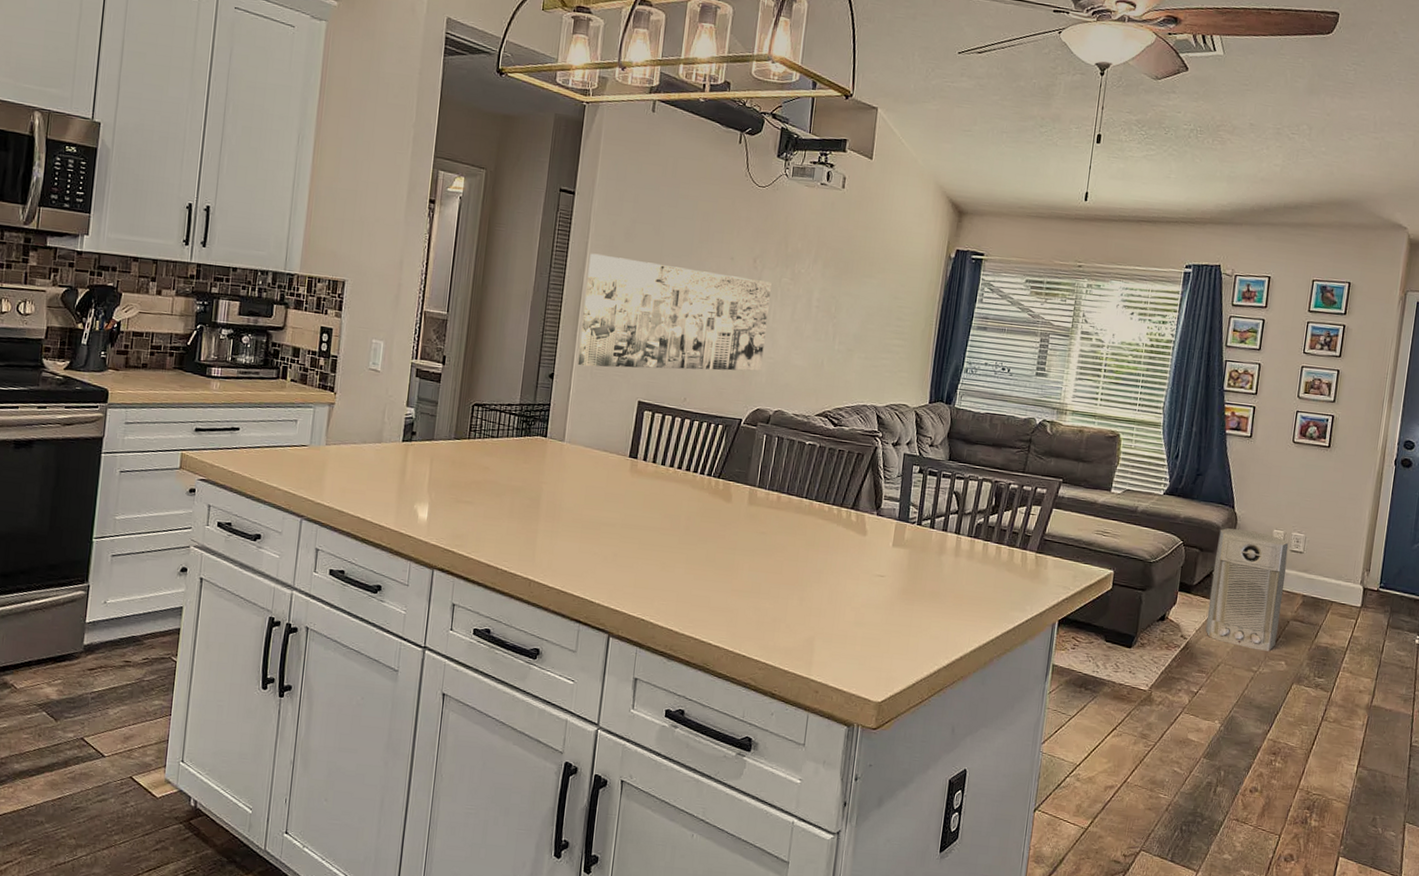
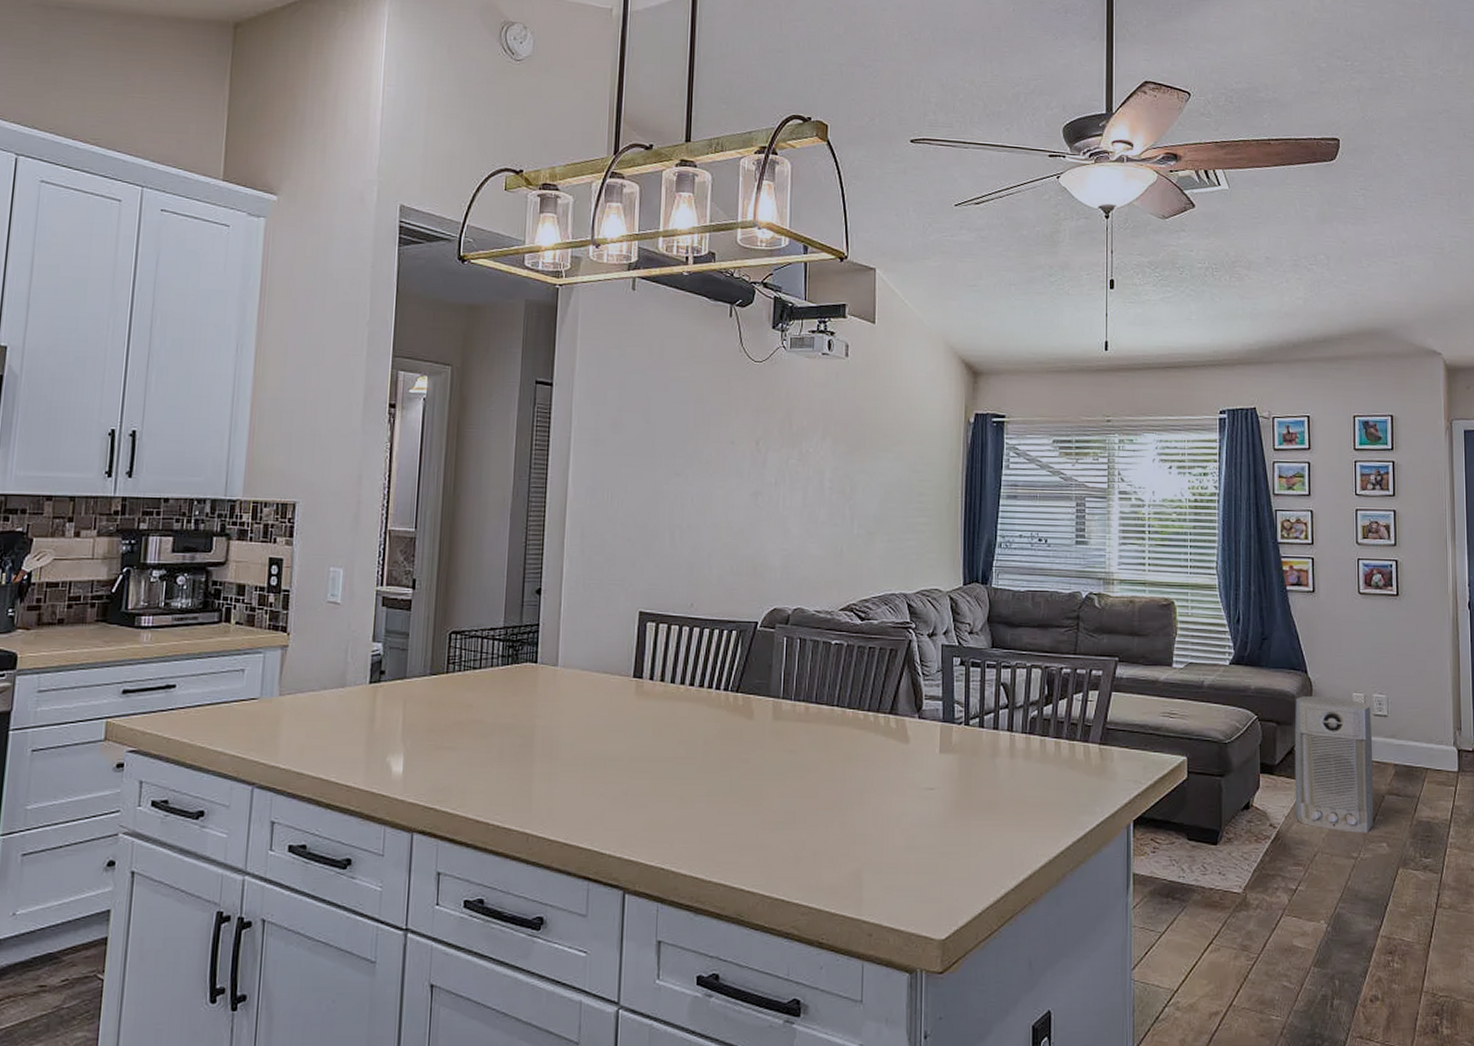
wall art: present [577,253,772,372] -> none [567,449,778,578]

